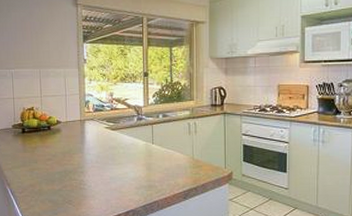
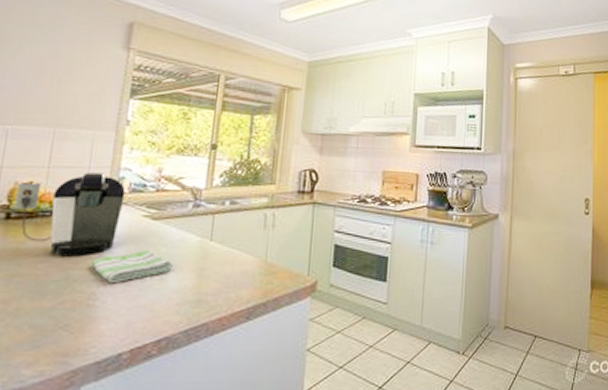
coffee maker: none [25,99,92,157] -> present [13,172,126,257]
dish towel: none [77,151,130,174] -> present [90,250,173,284]

